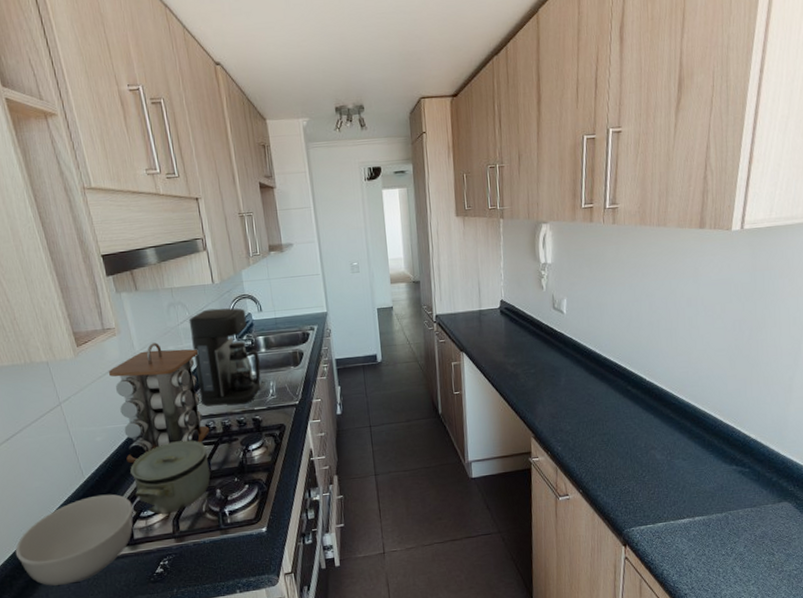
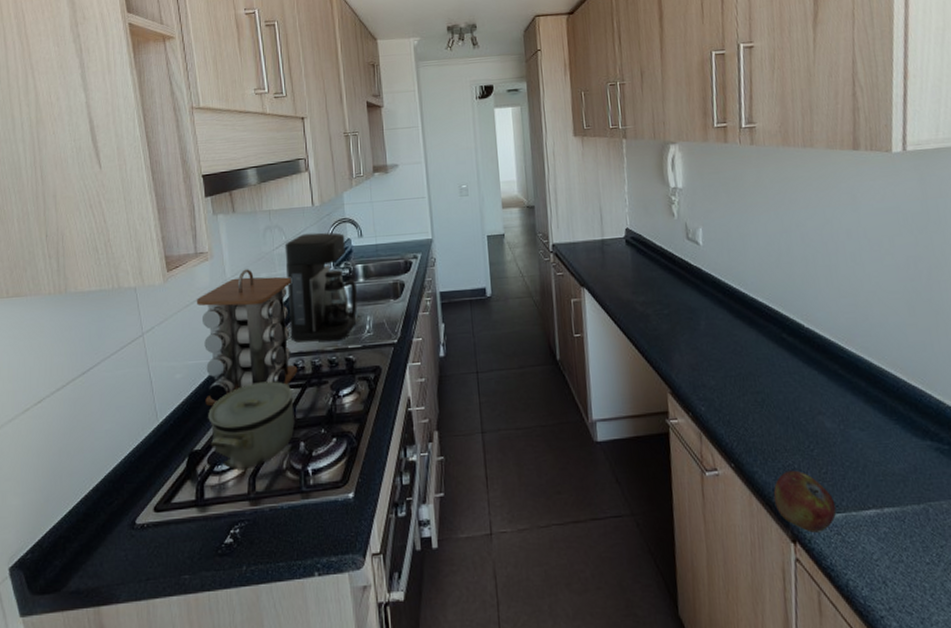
bowl: present [15,494,133,586] -> none [74,442,206,553]
fruit: none [611,492,659,538] -> present [773,470,837,533]

